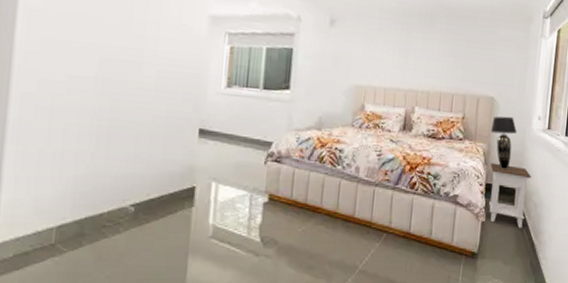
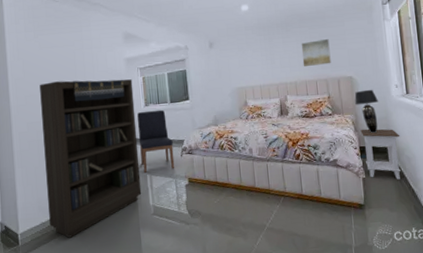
bookcase: none [49,25,215,258] -> present [39,79,142,238]
chair: none [207,93,257,179] -> present [137,109,175,173]
wall art: none [441,44,477,77] -> present [301,38,331,66]

